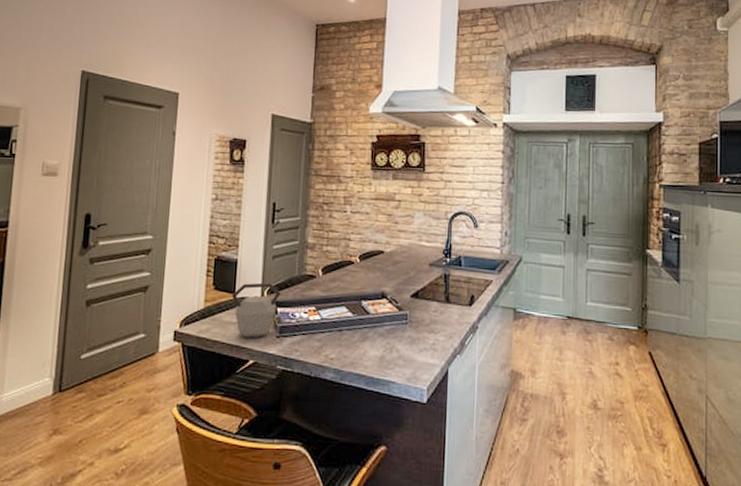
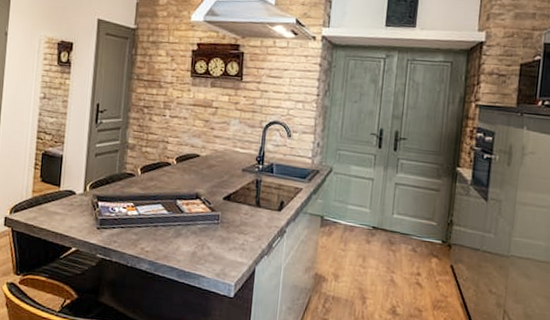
kettle: present [232,282,281,338] -> none [57,177,102,228]

